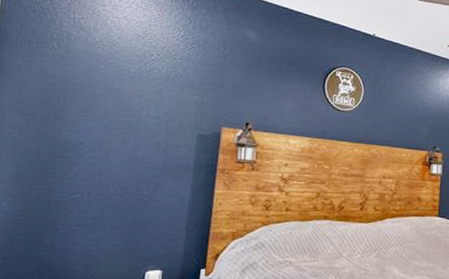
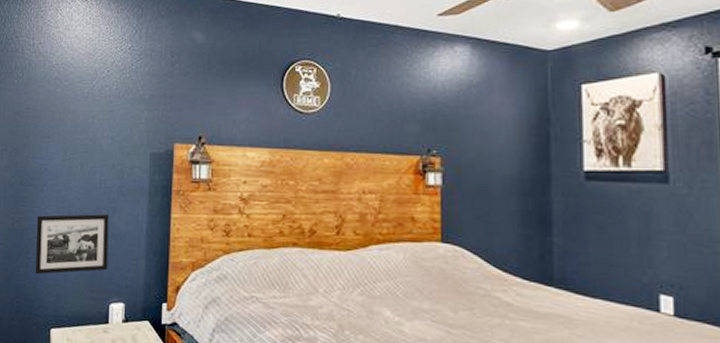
picture frame: none [63,187,151,246] -> present [36,214,109,275]

